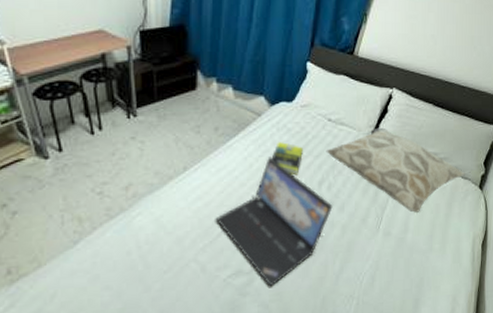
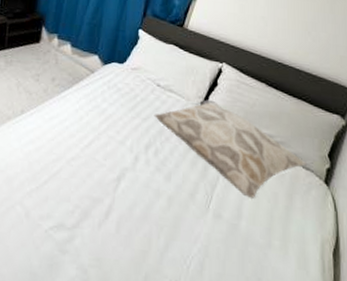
laptop: present [215,157,333,287] -> none [43,112,159,250]
book: present [271,142,303,174] -> none [100,100,131,134]

